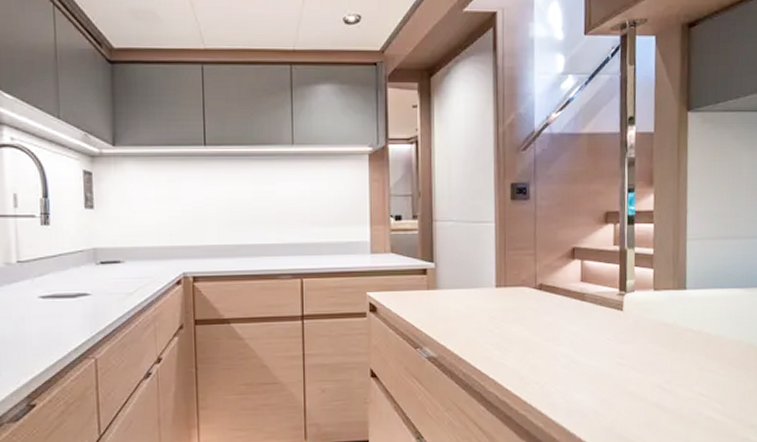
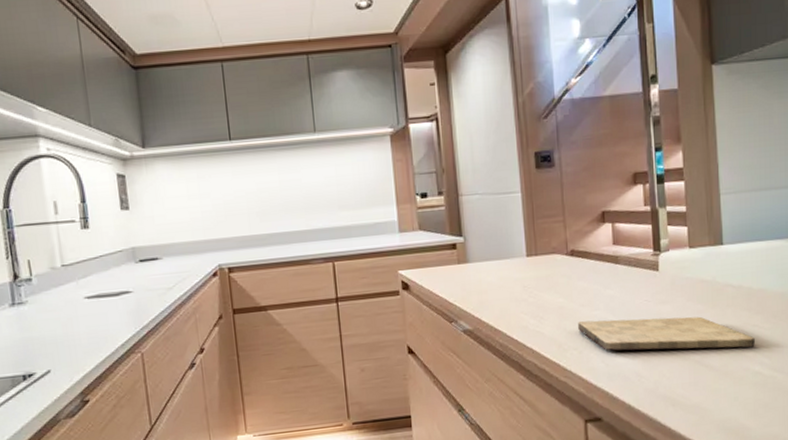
cutting board: none [541,355,710,393] -> present [578,316,755,351]

